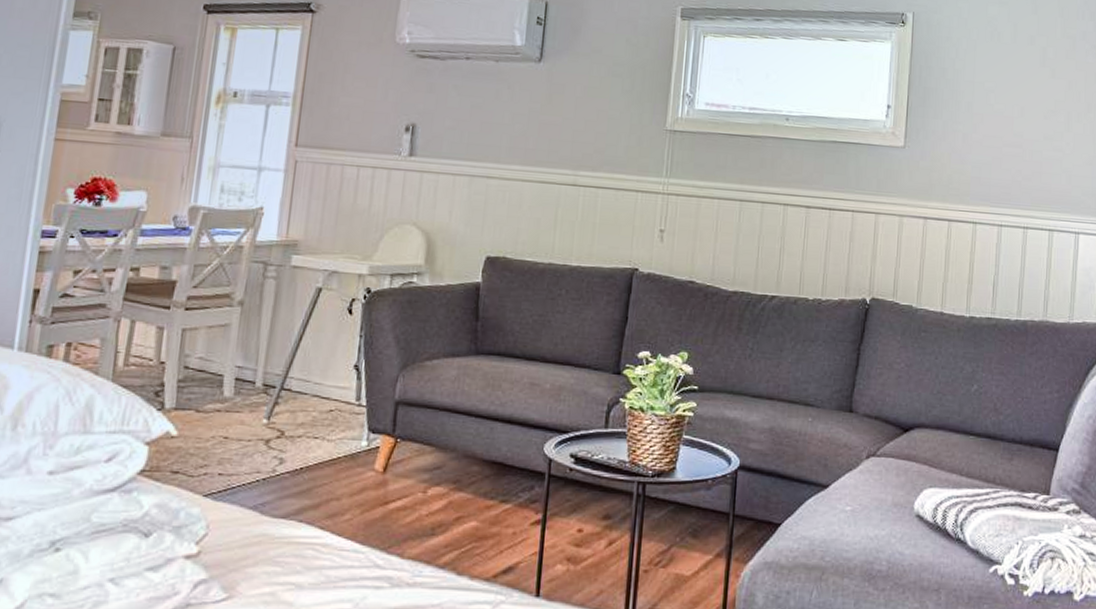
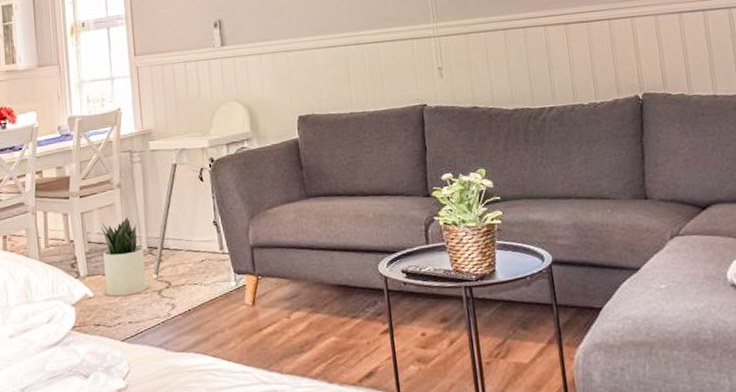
planter: none [190,343,258,442] -> present [100,217,151,298]

